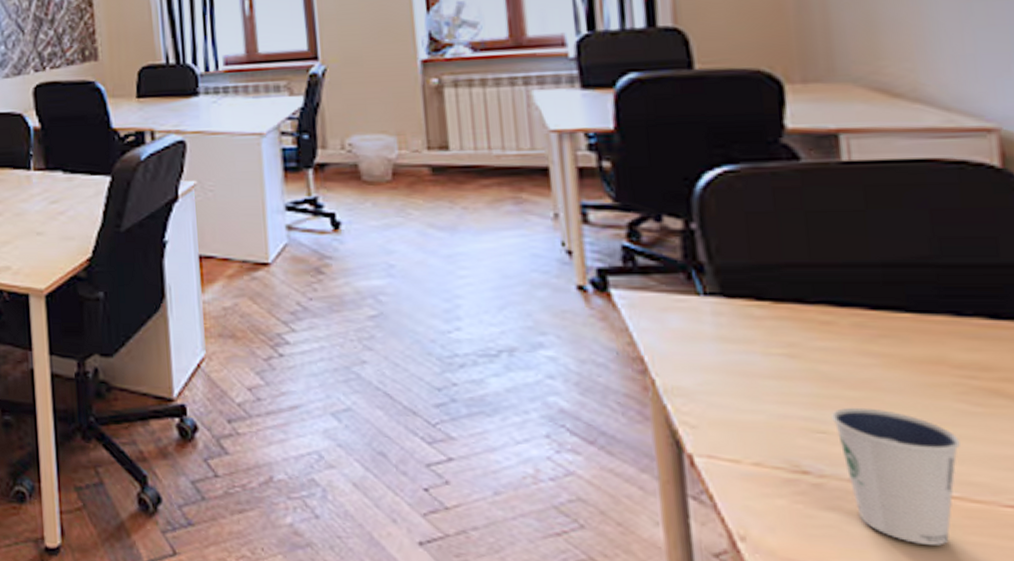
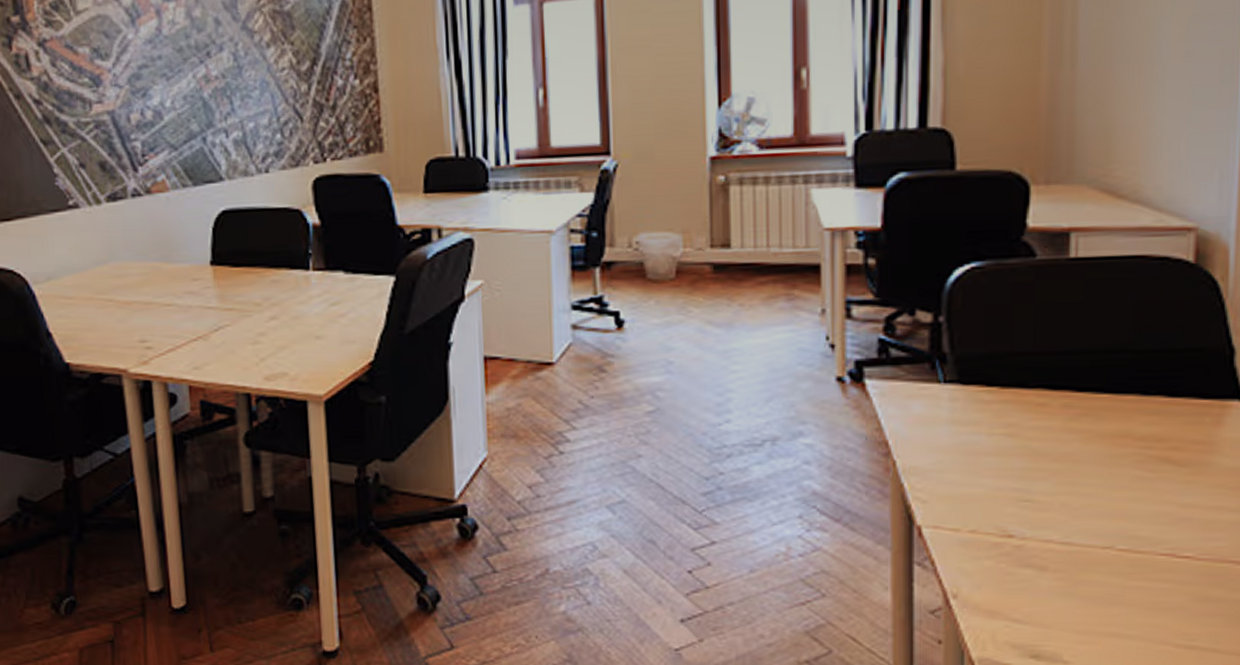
dixie cup: present [832,407,960,546] -> none [1037,477,1133,591]

